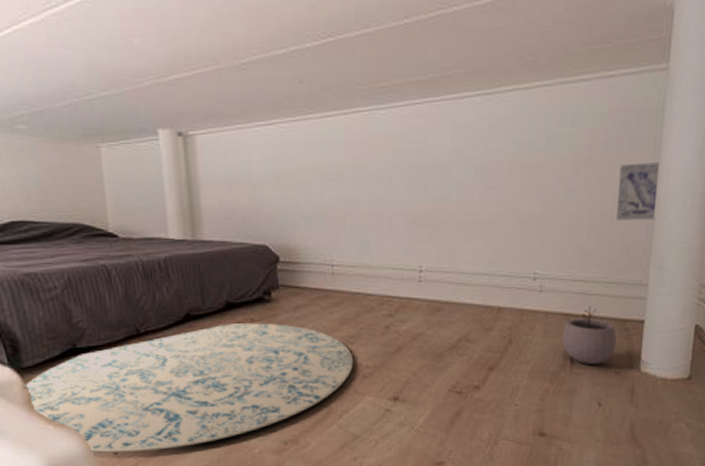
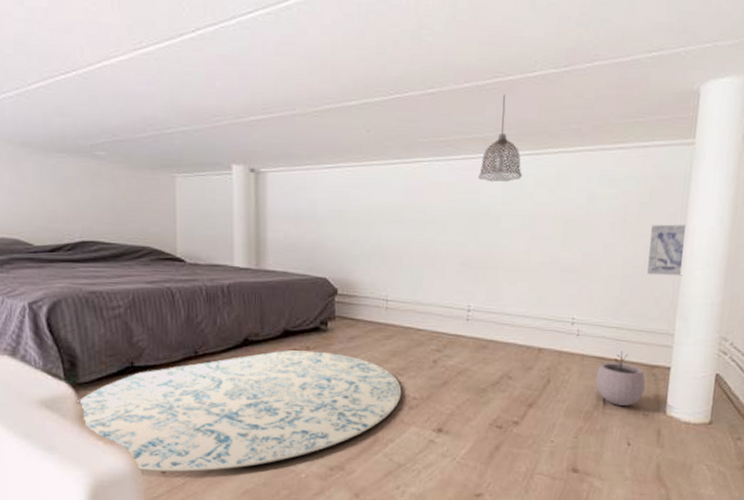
pendant lamp: none [425,28,473,129] -> present [479,94,522,182]

